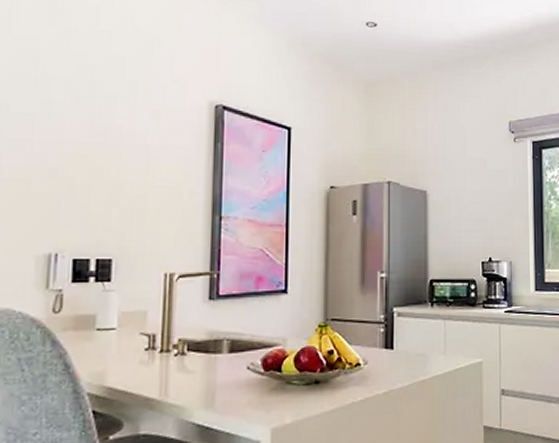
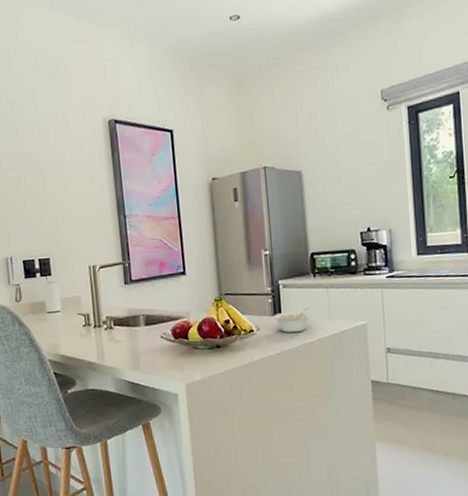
legume: none [384,340,426,368] -> present [273,307,311,333]

